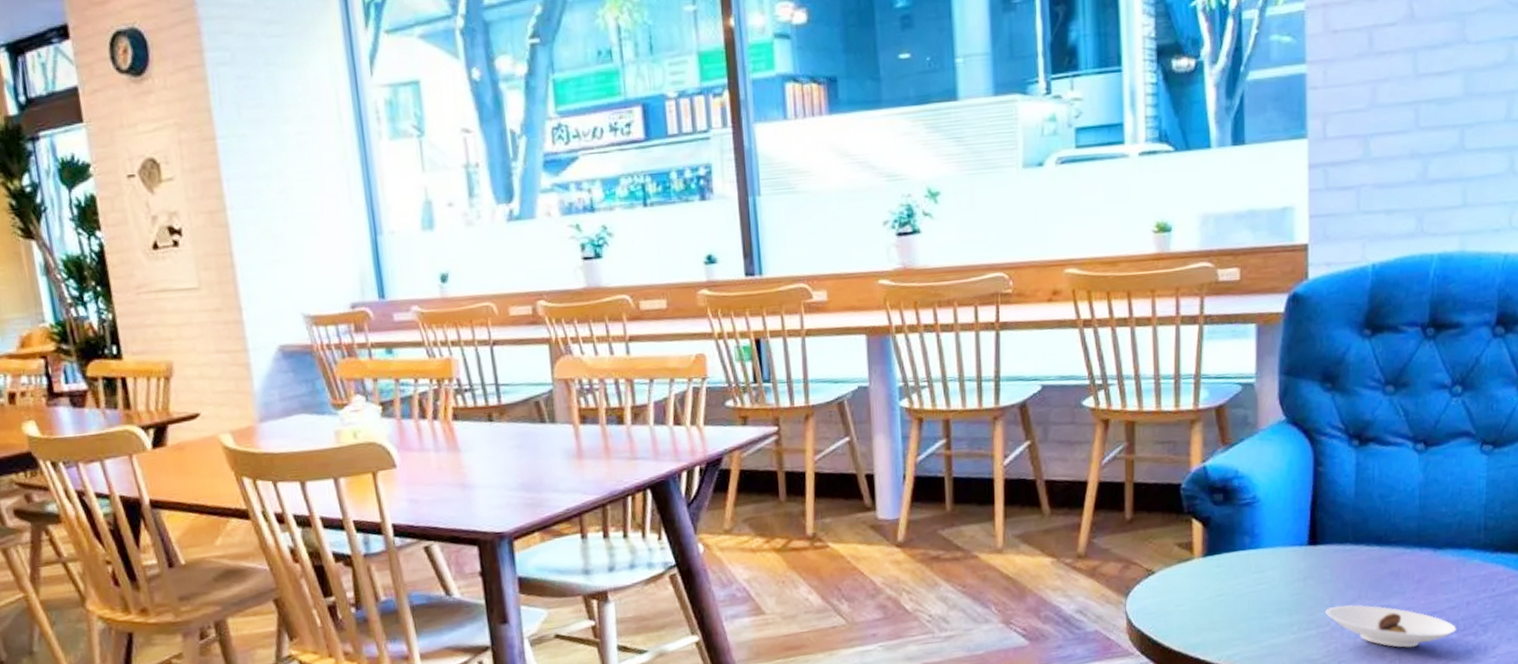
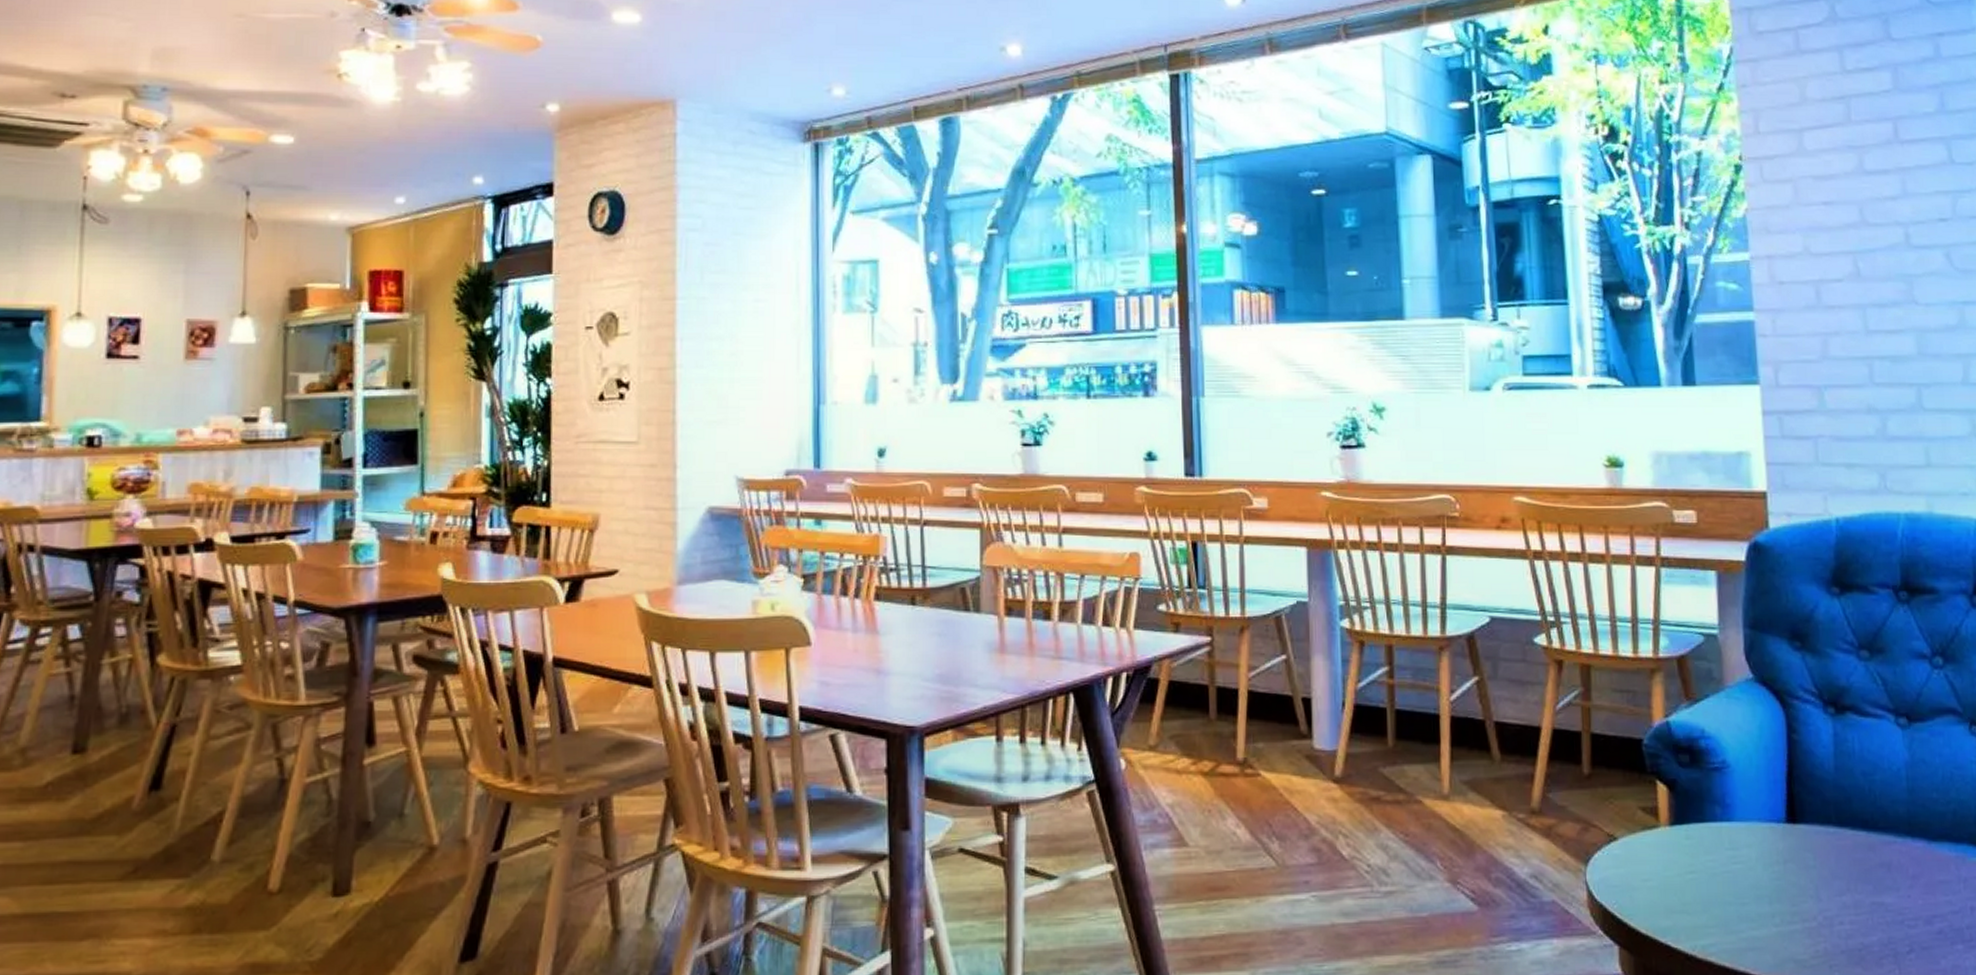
saucer: present [1326,604,1457,648] -> none [1811,897,1962,957]

